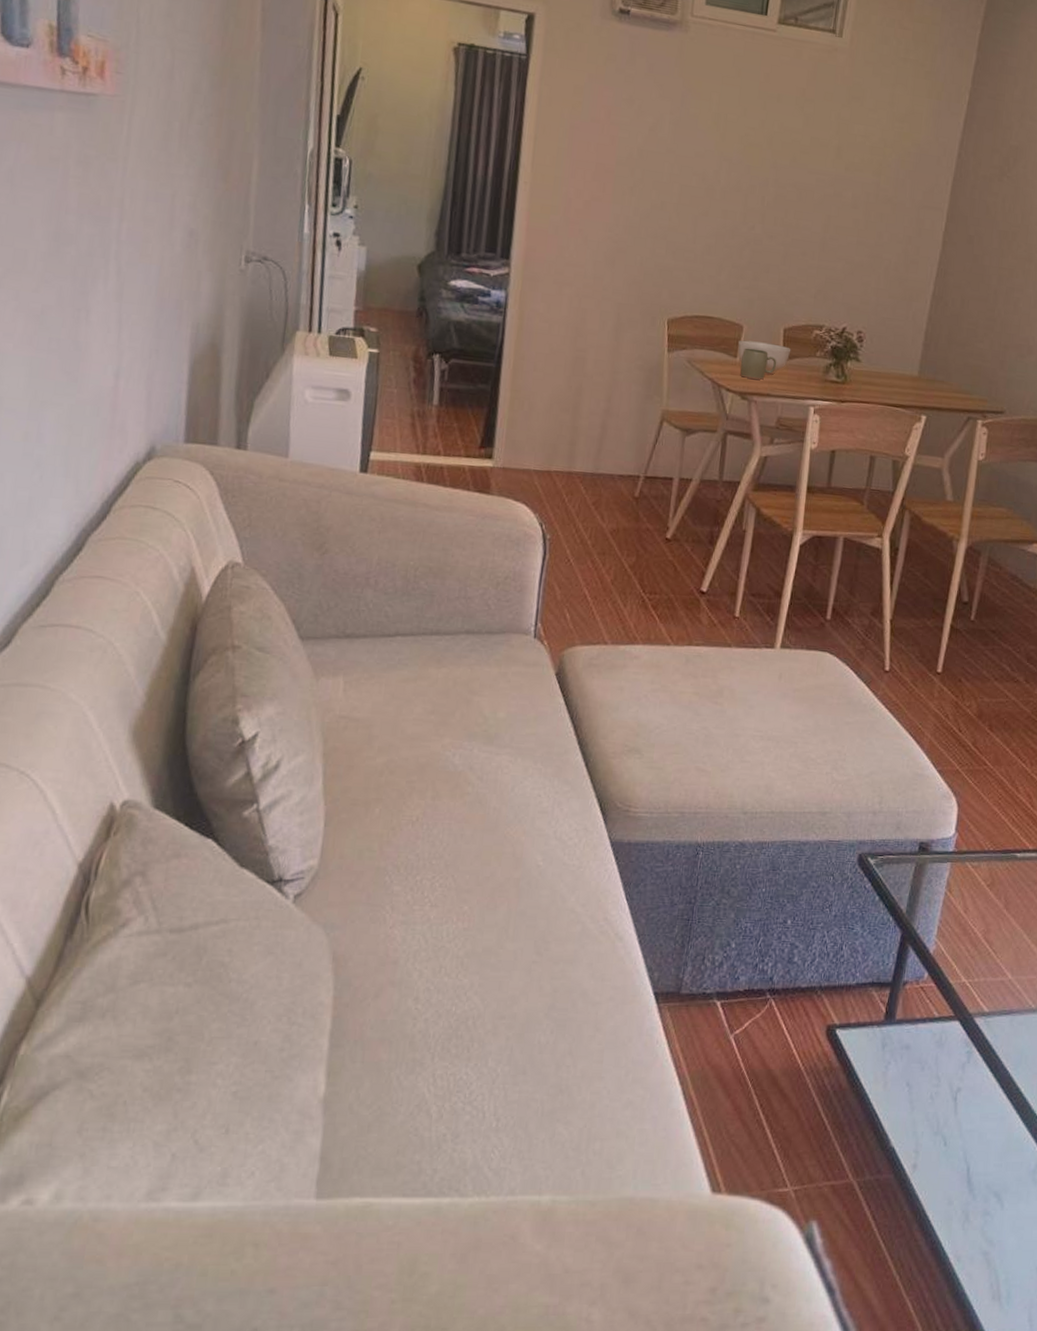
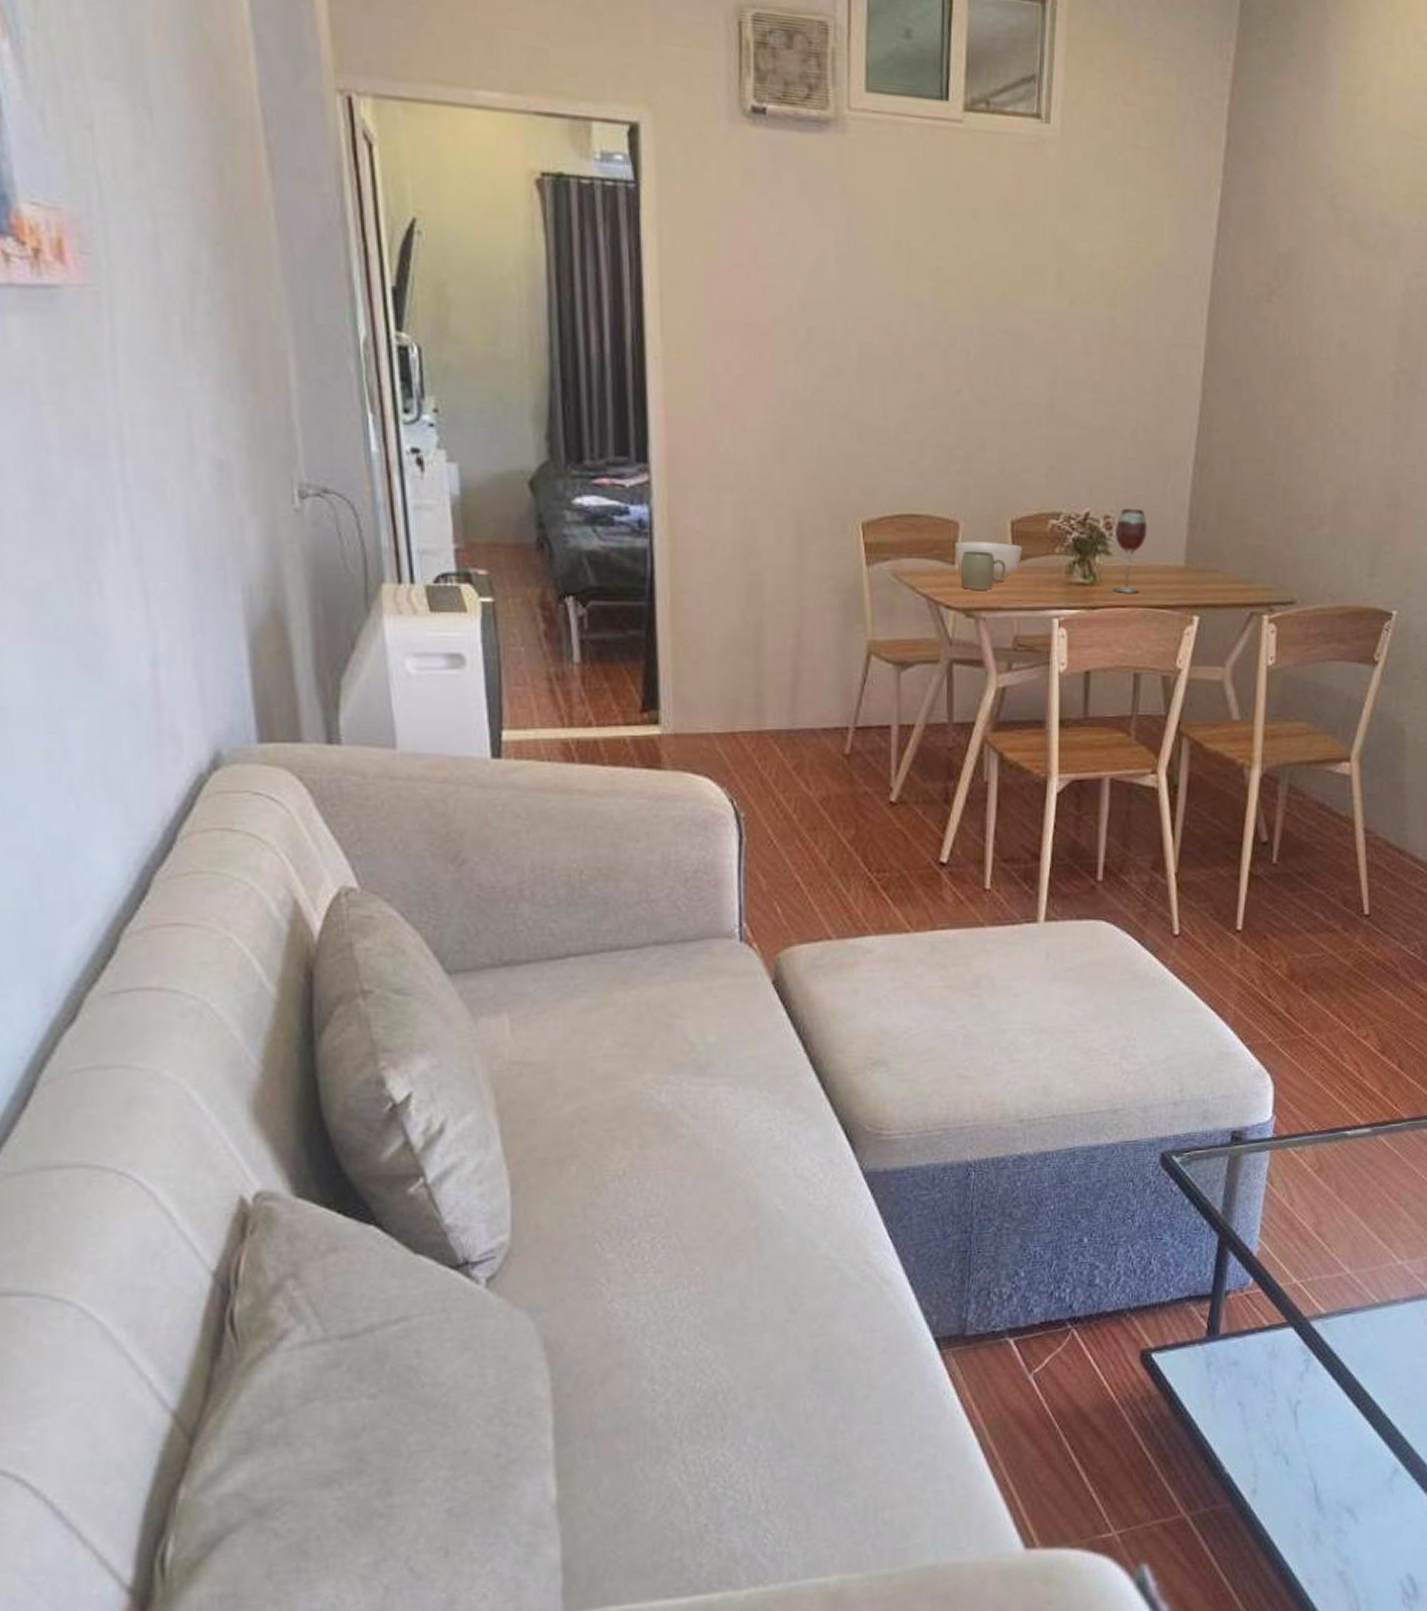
wineglass: none [859,326,891,393] -> present [1112,508,1147,593]

